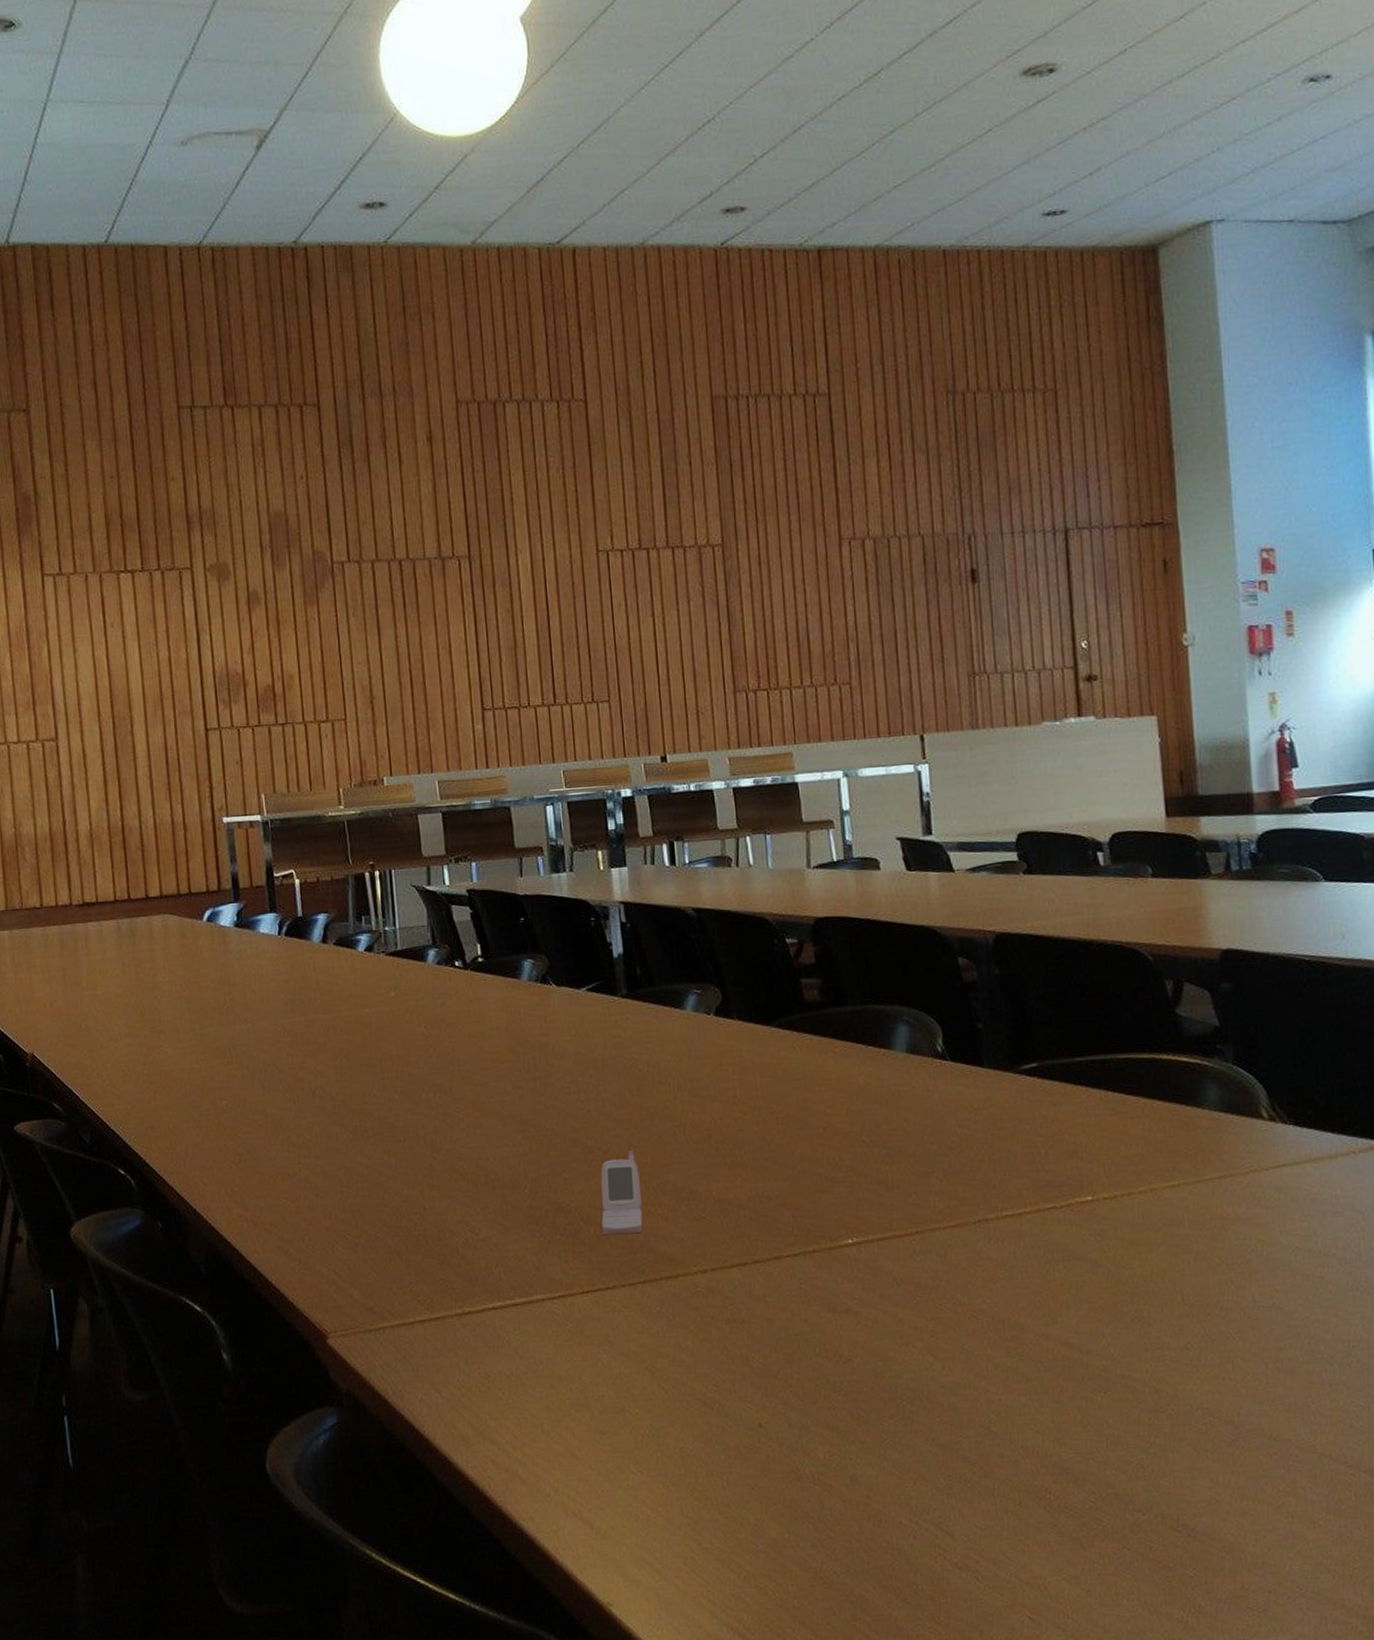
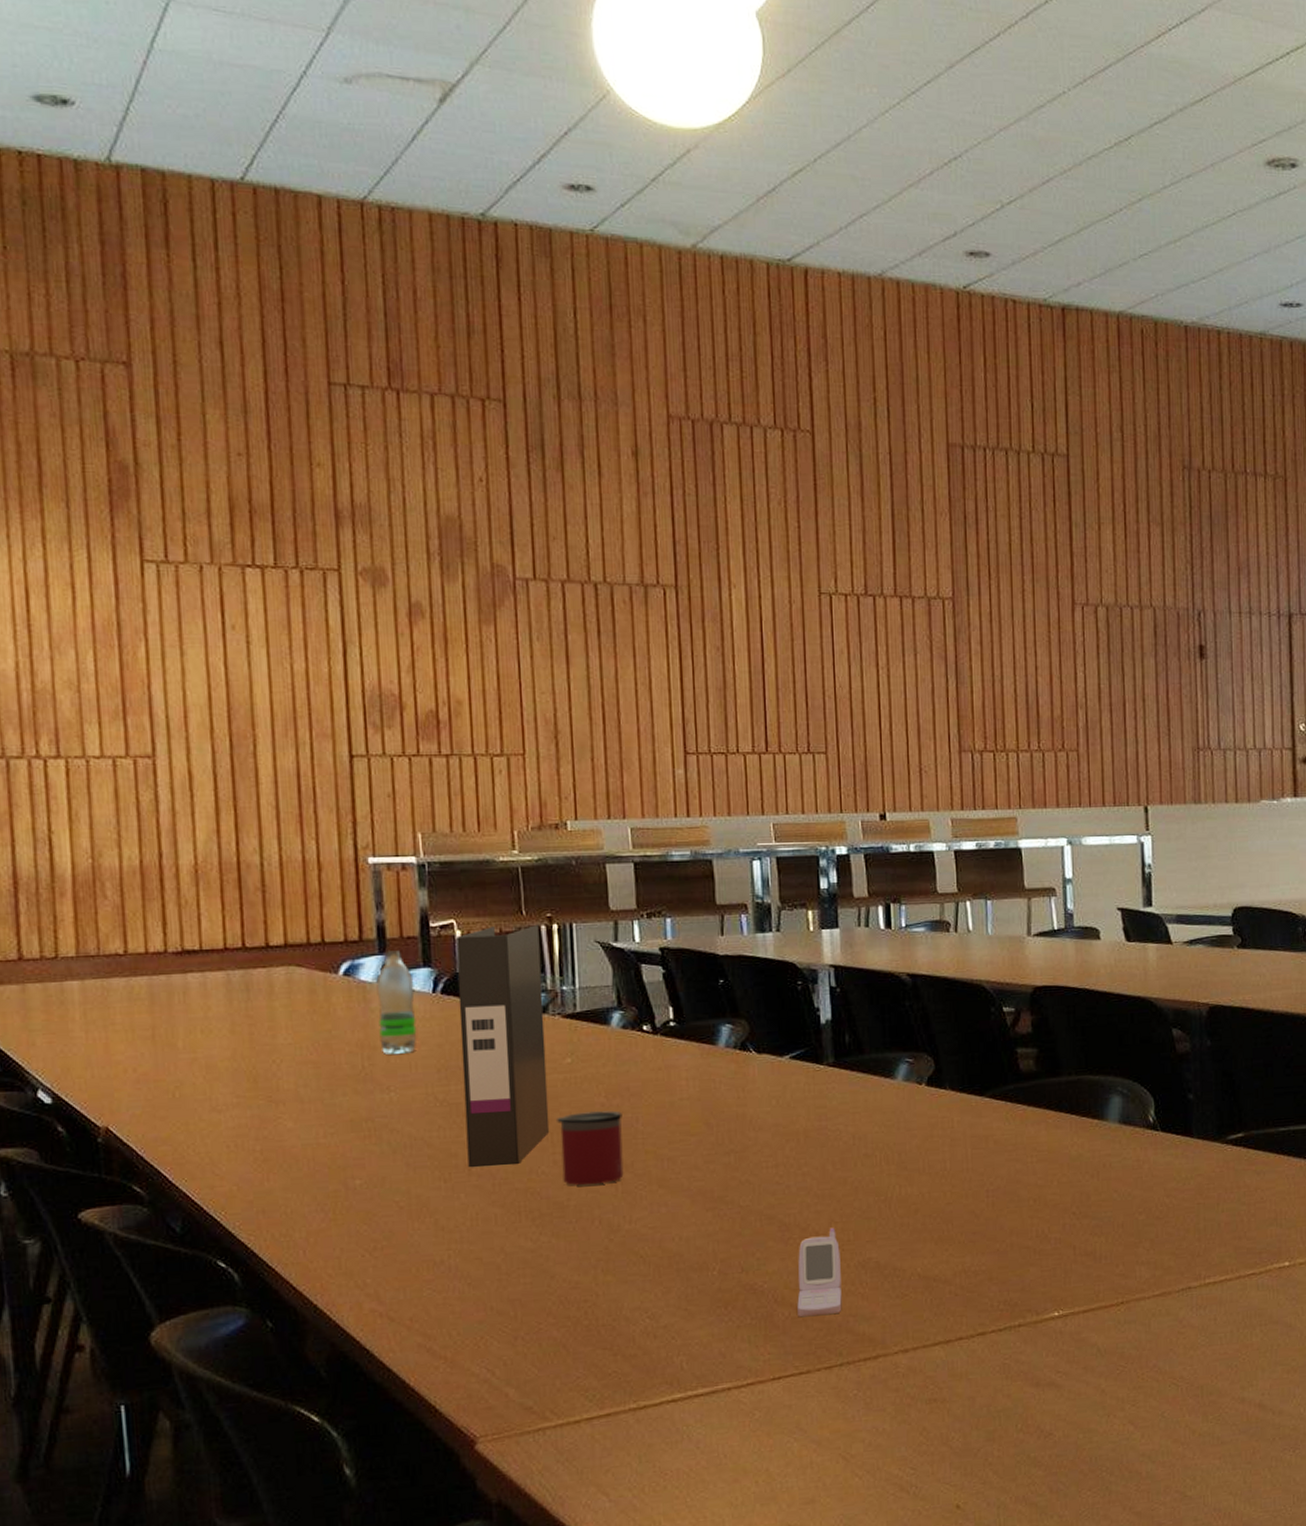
bottle: none [233,898,267,991] -> present [376,950,417,1056]
binder: none [296,872,379,1090] -> present [456,925,550,1167]
beverage cup: none [384,1039,443,1108] -> present [557,1110,624,1186]

